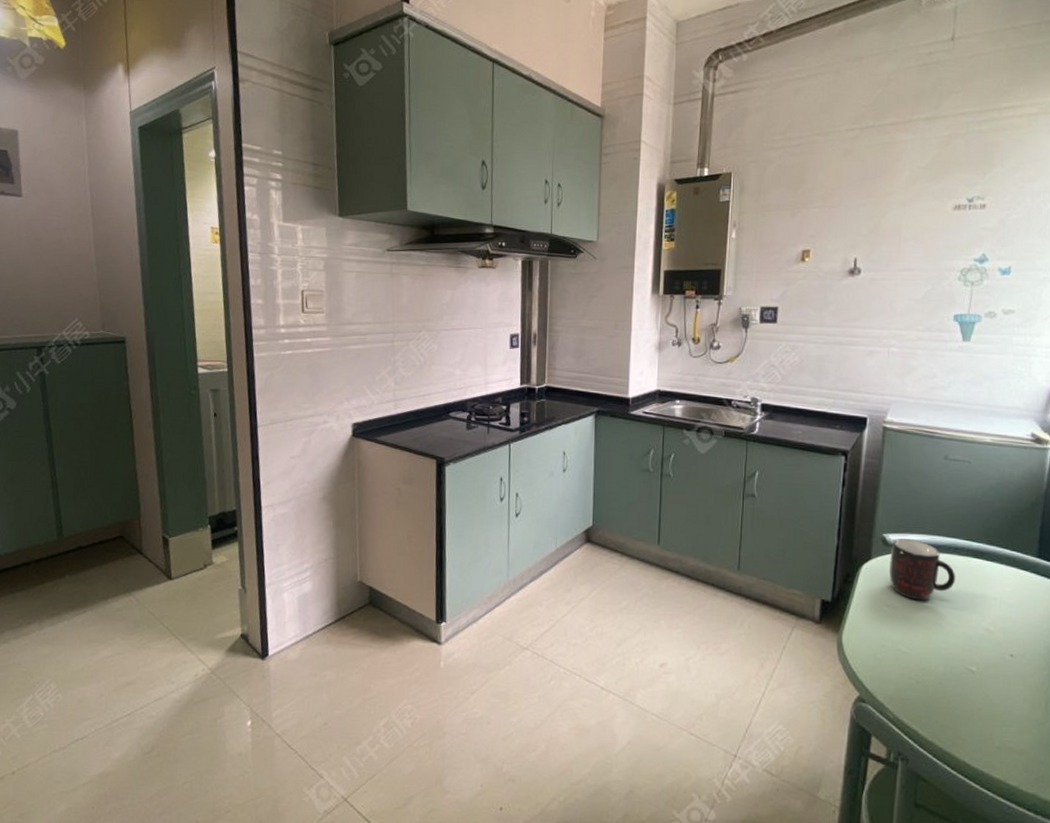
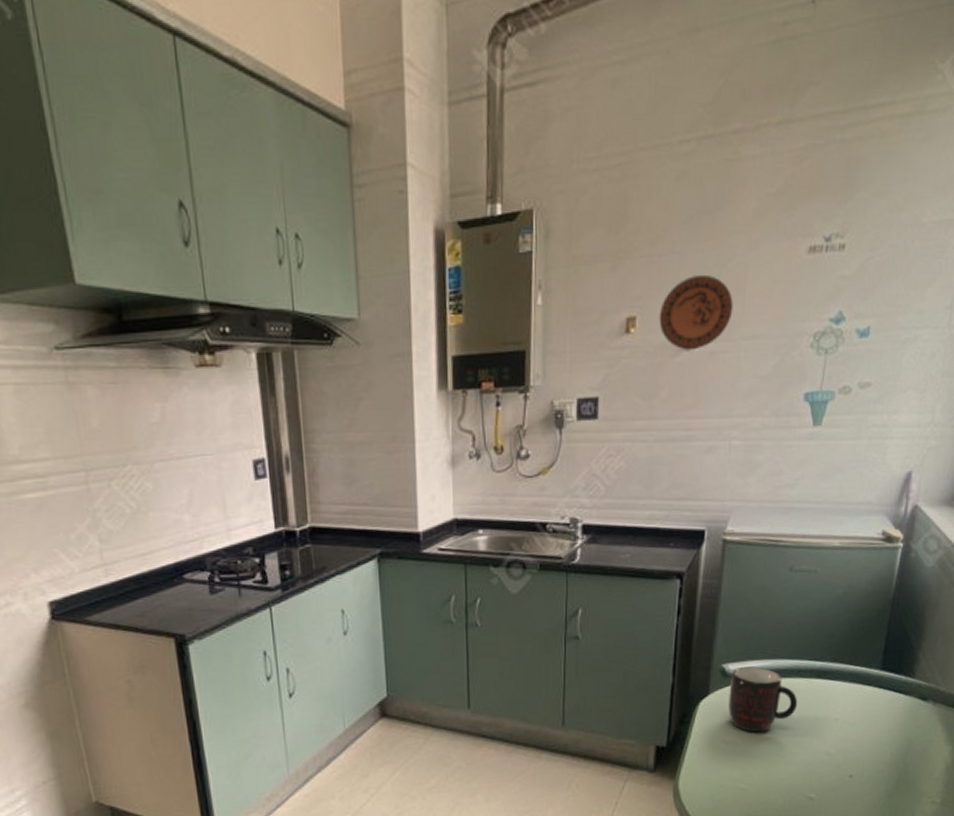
decorative plate: none [828,222,891,277] -> present [659,276,733,351]

